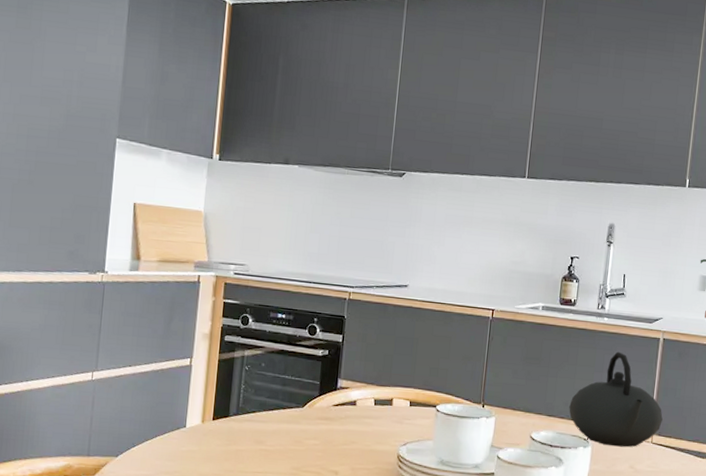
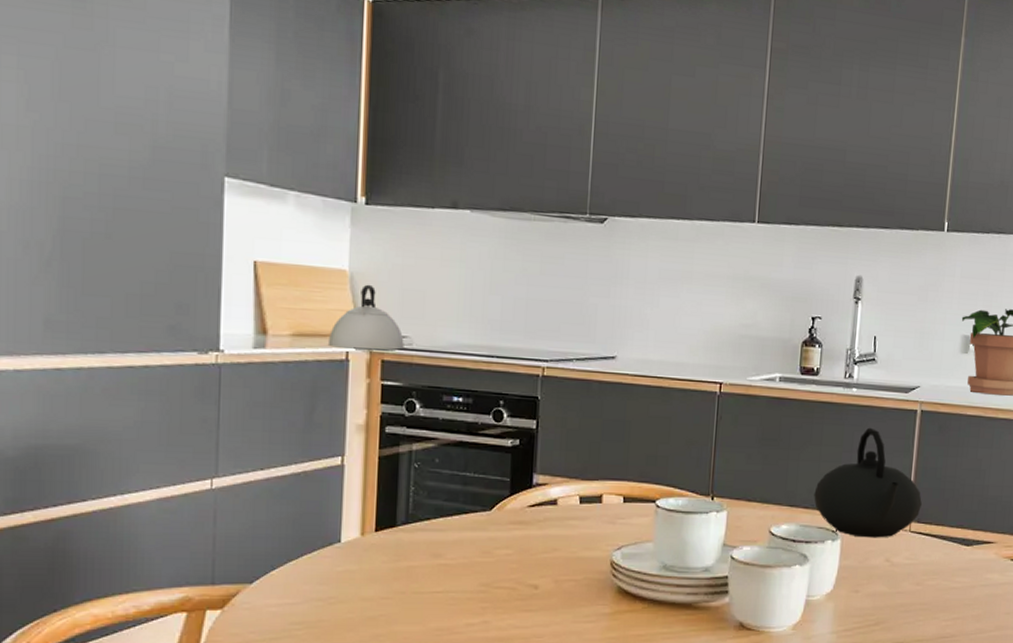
kettle: none [184,222,243,276] -> present [327,284,404,351]

